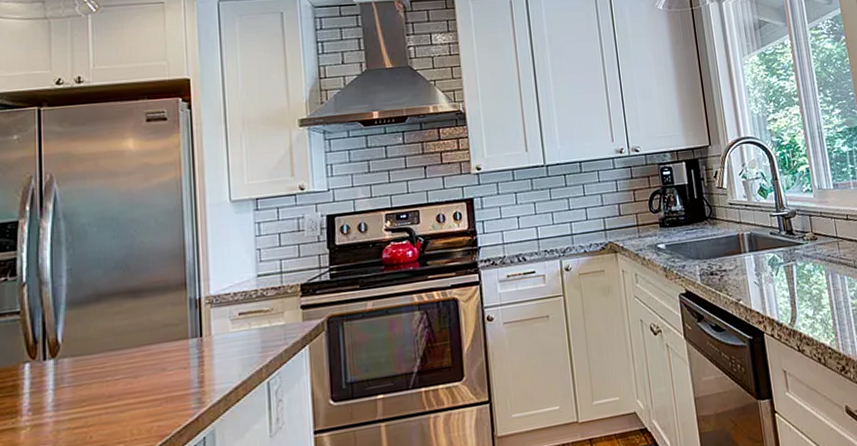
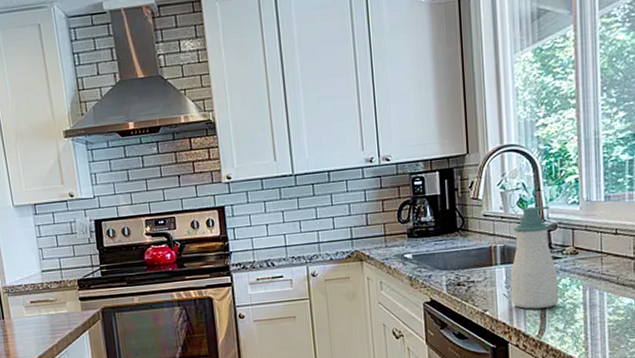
soap bottle: none [757,193,806,297] -> present [510,205,559,309]

